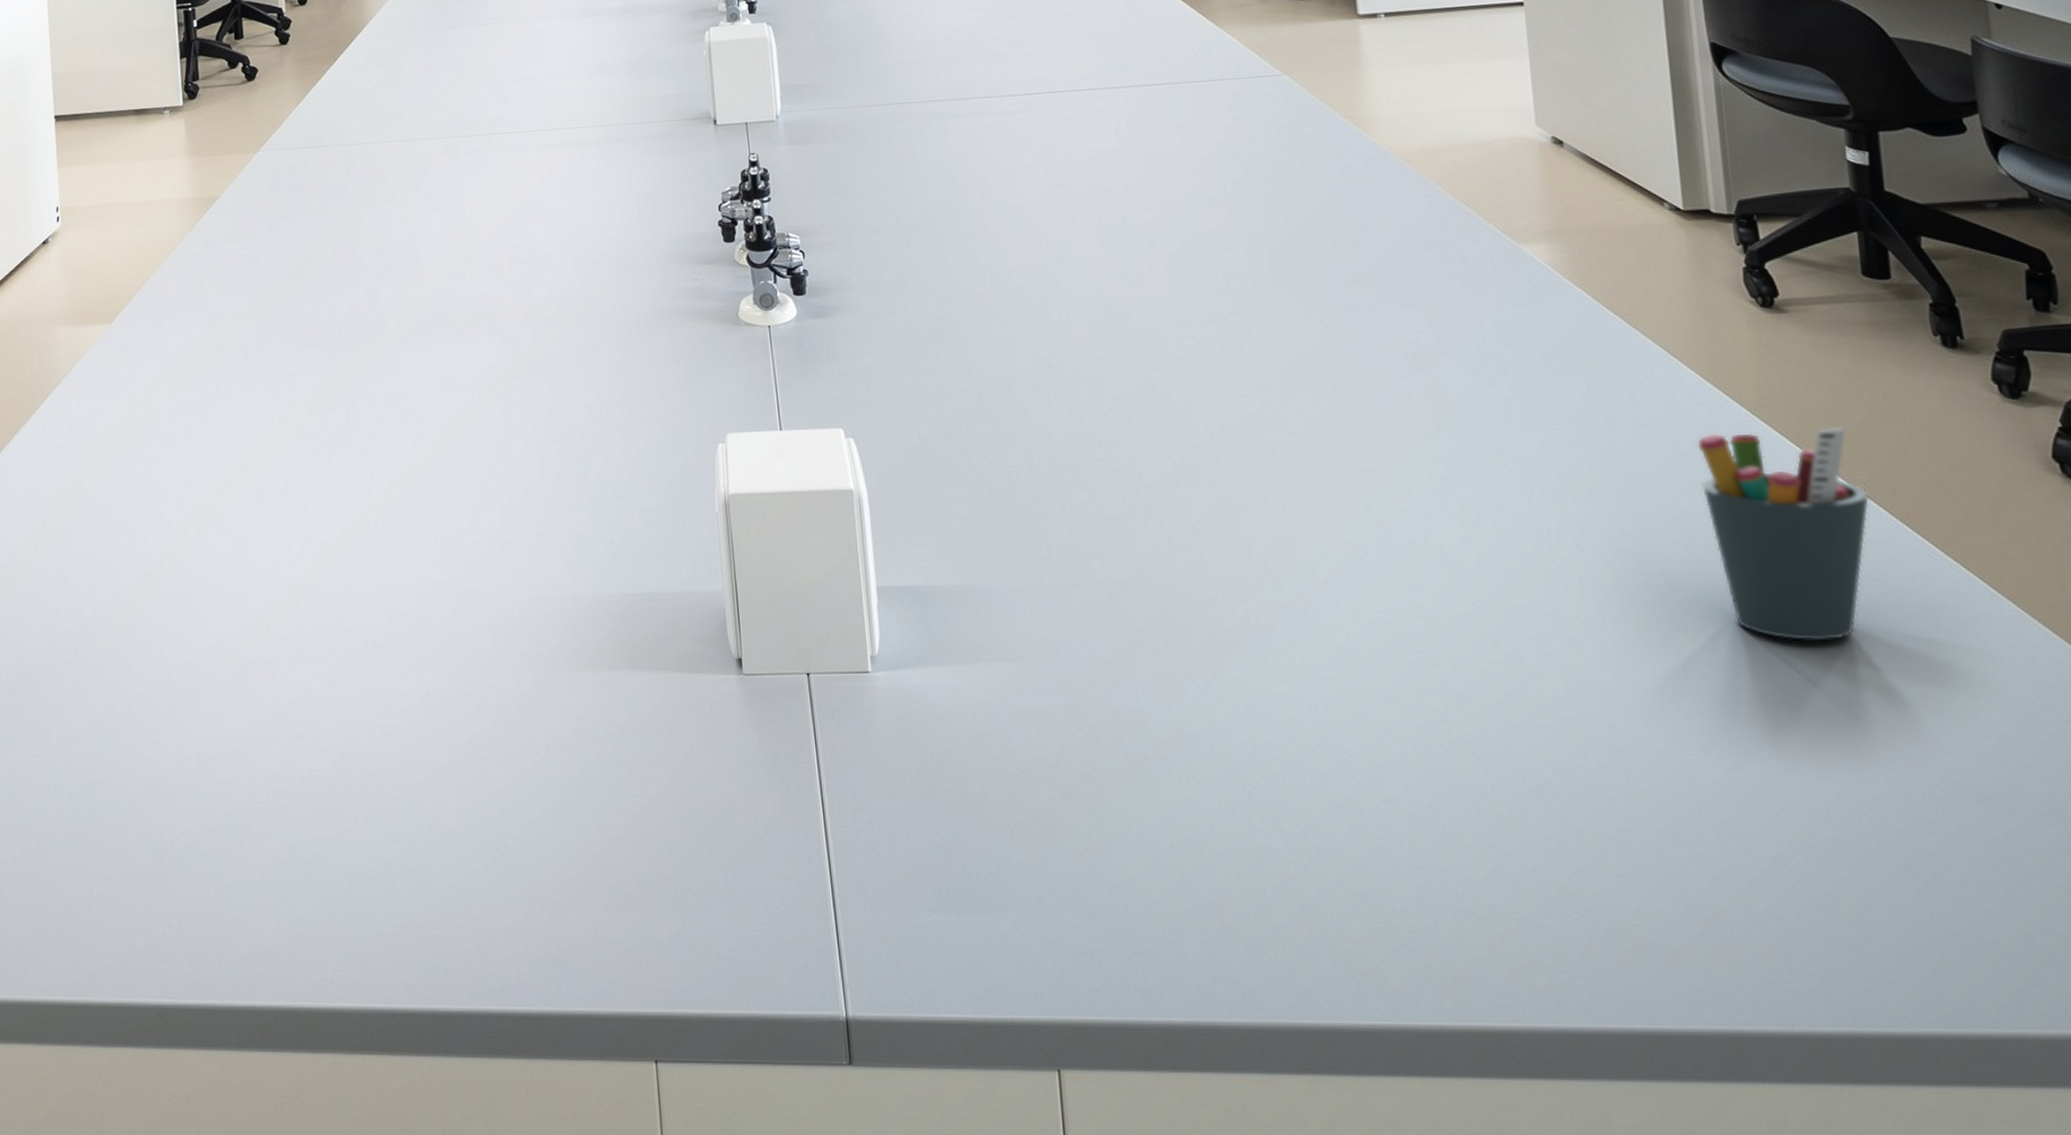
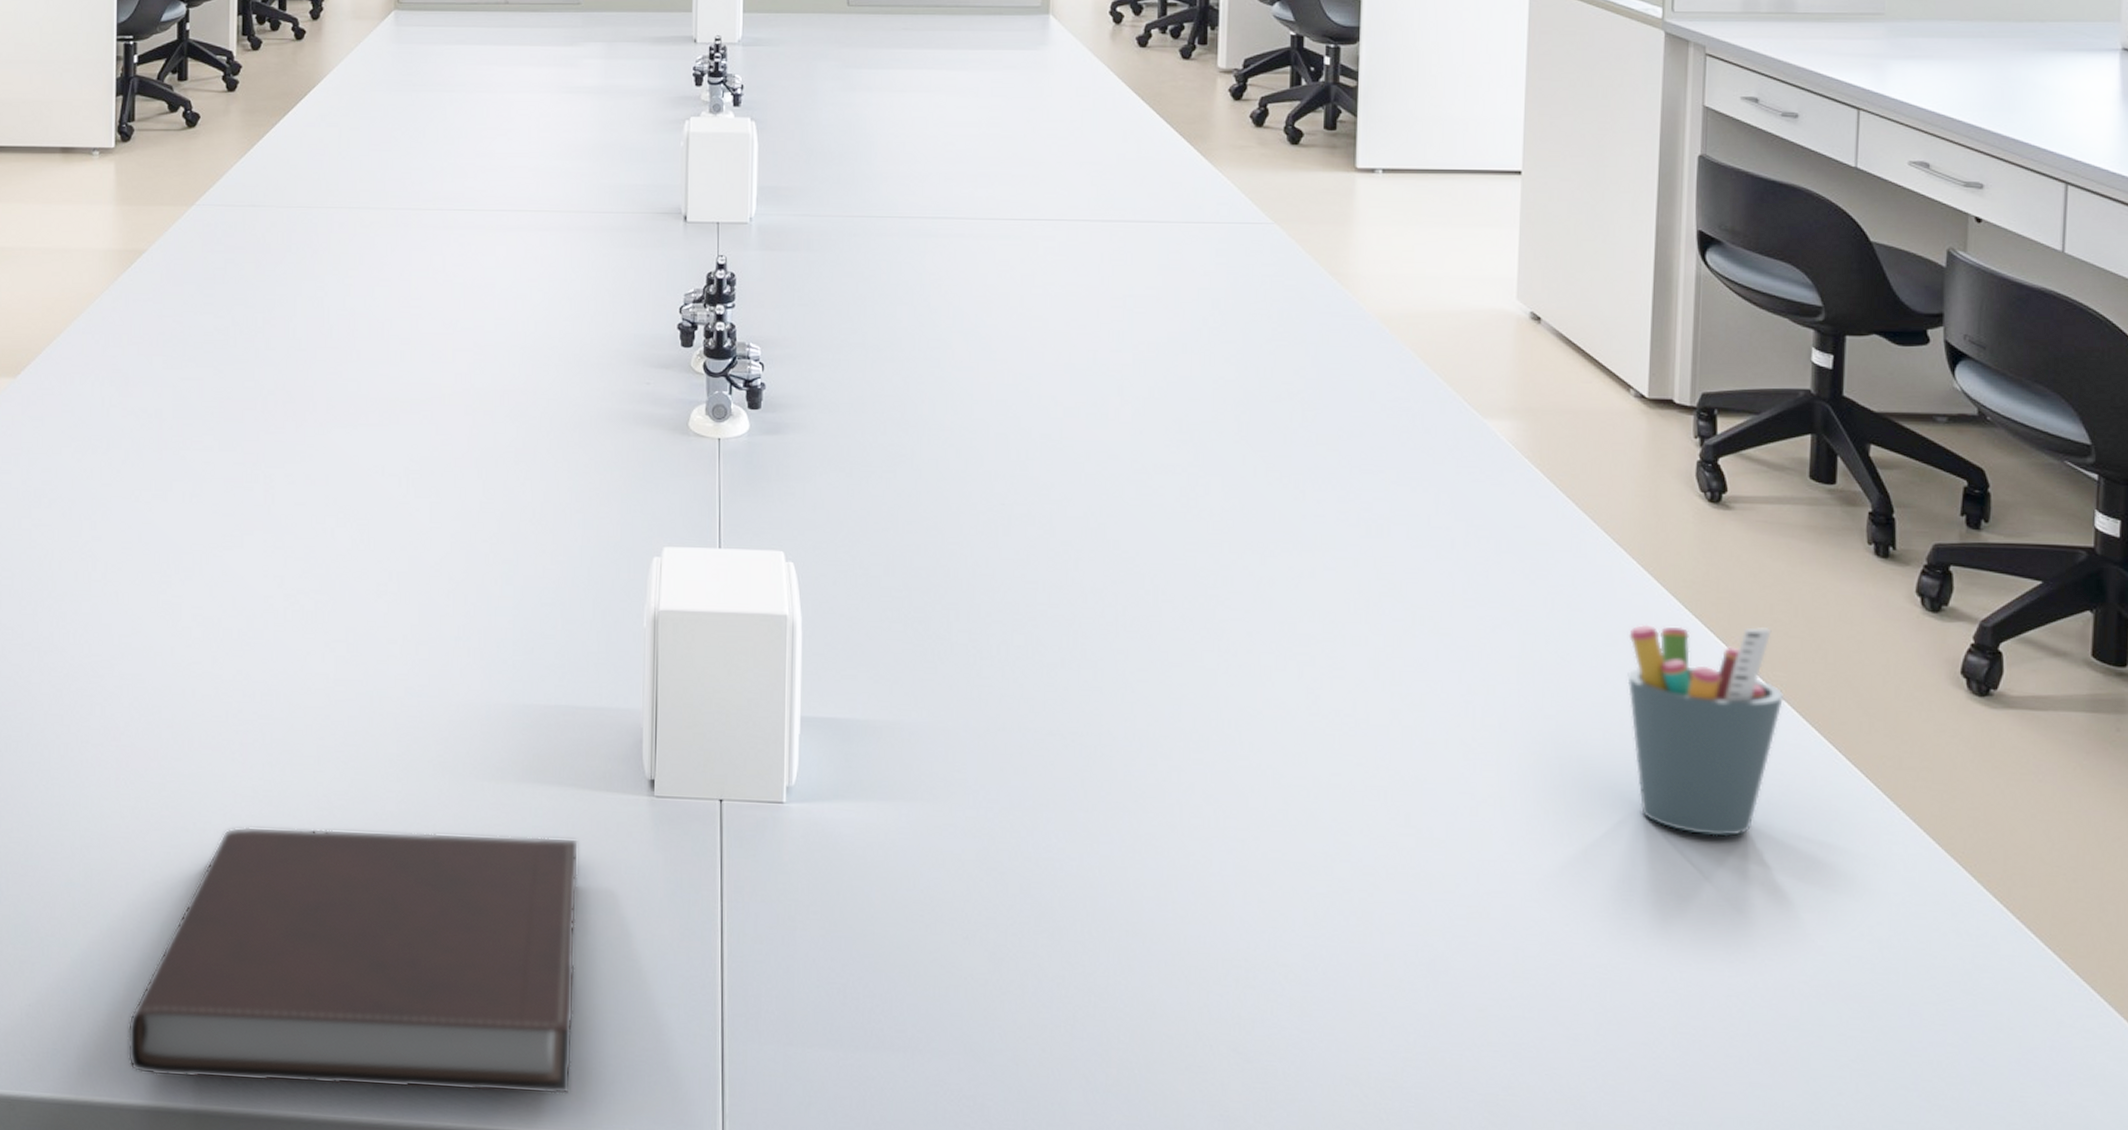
notebook: none [263,720,692,978] -> present [127,826,579,1095]

